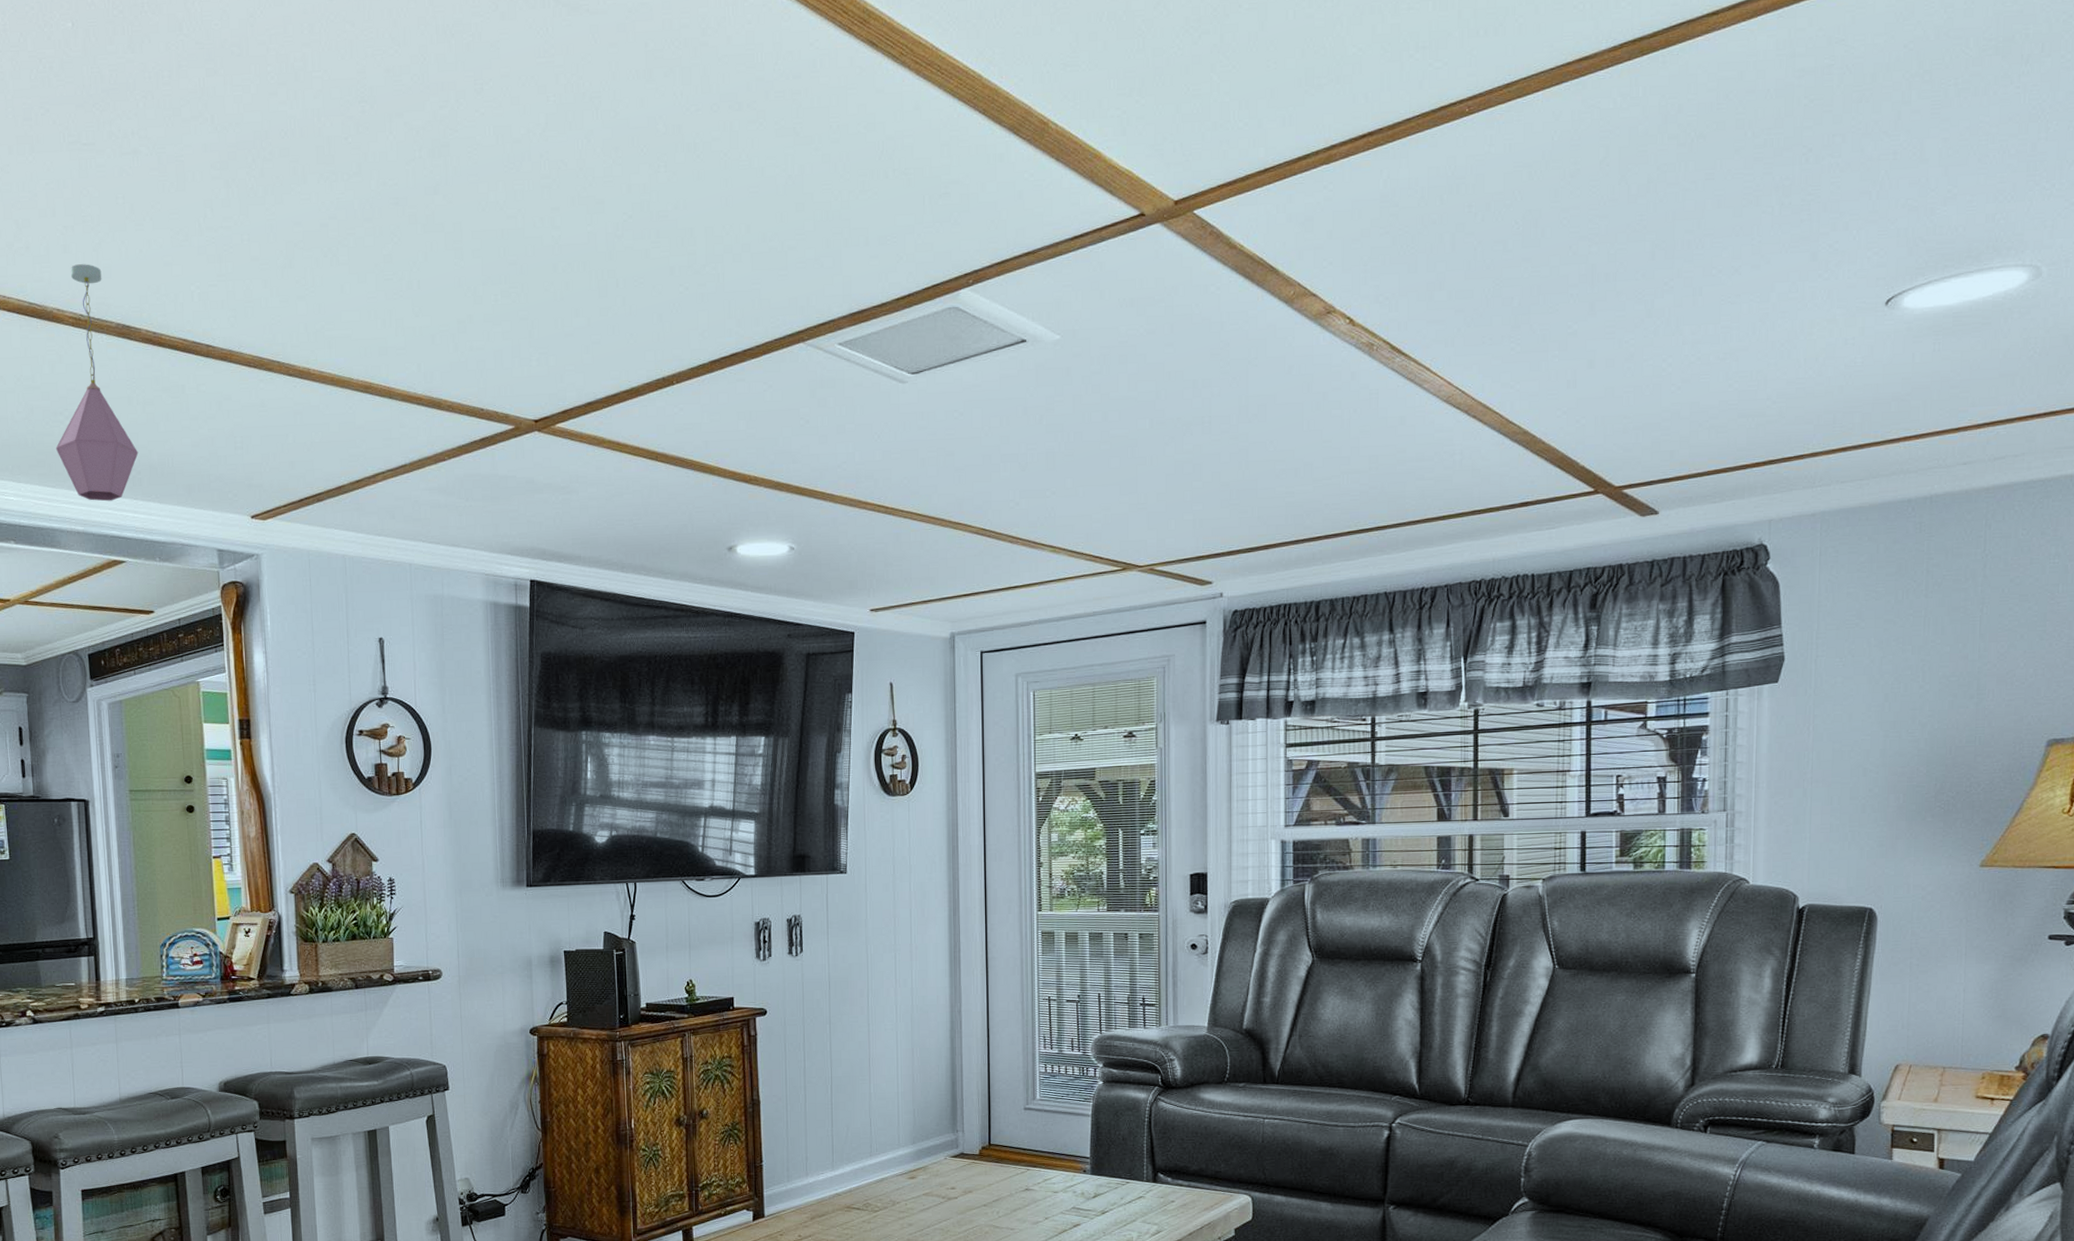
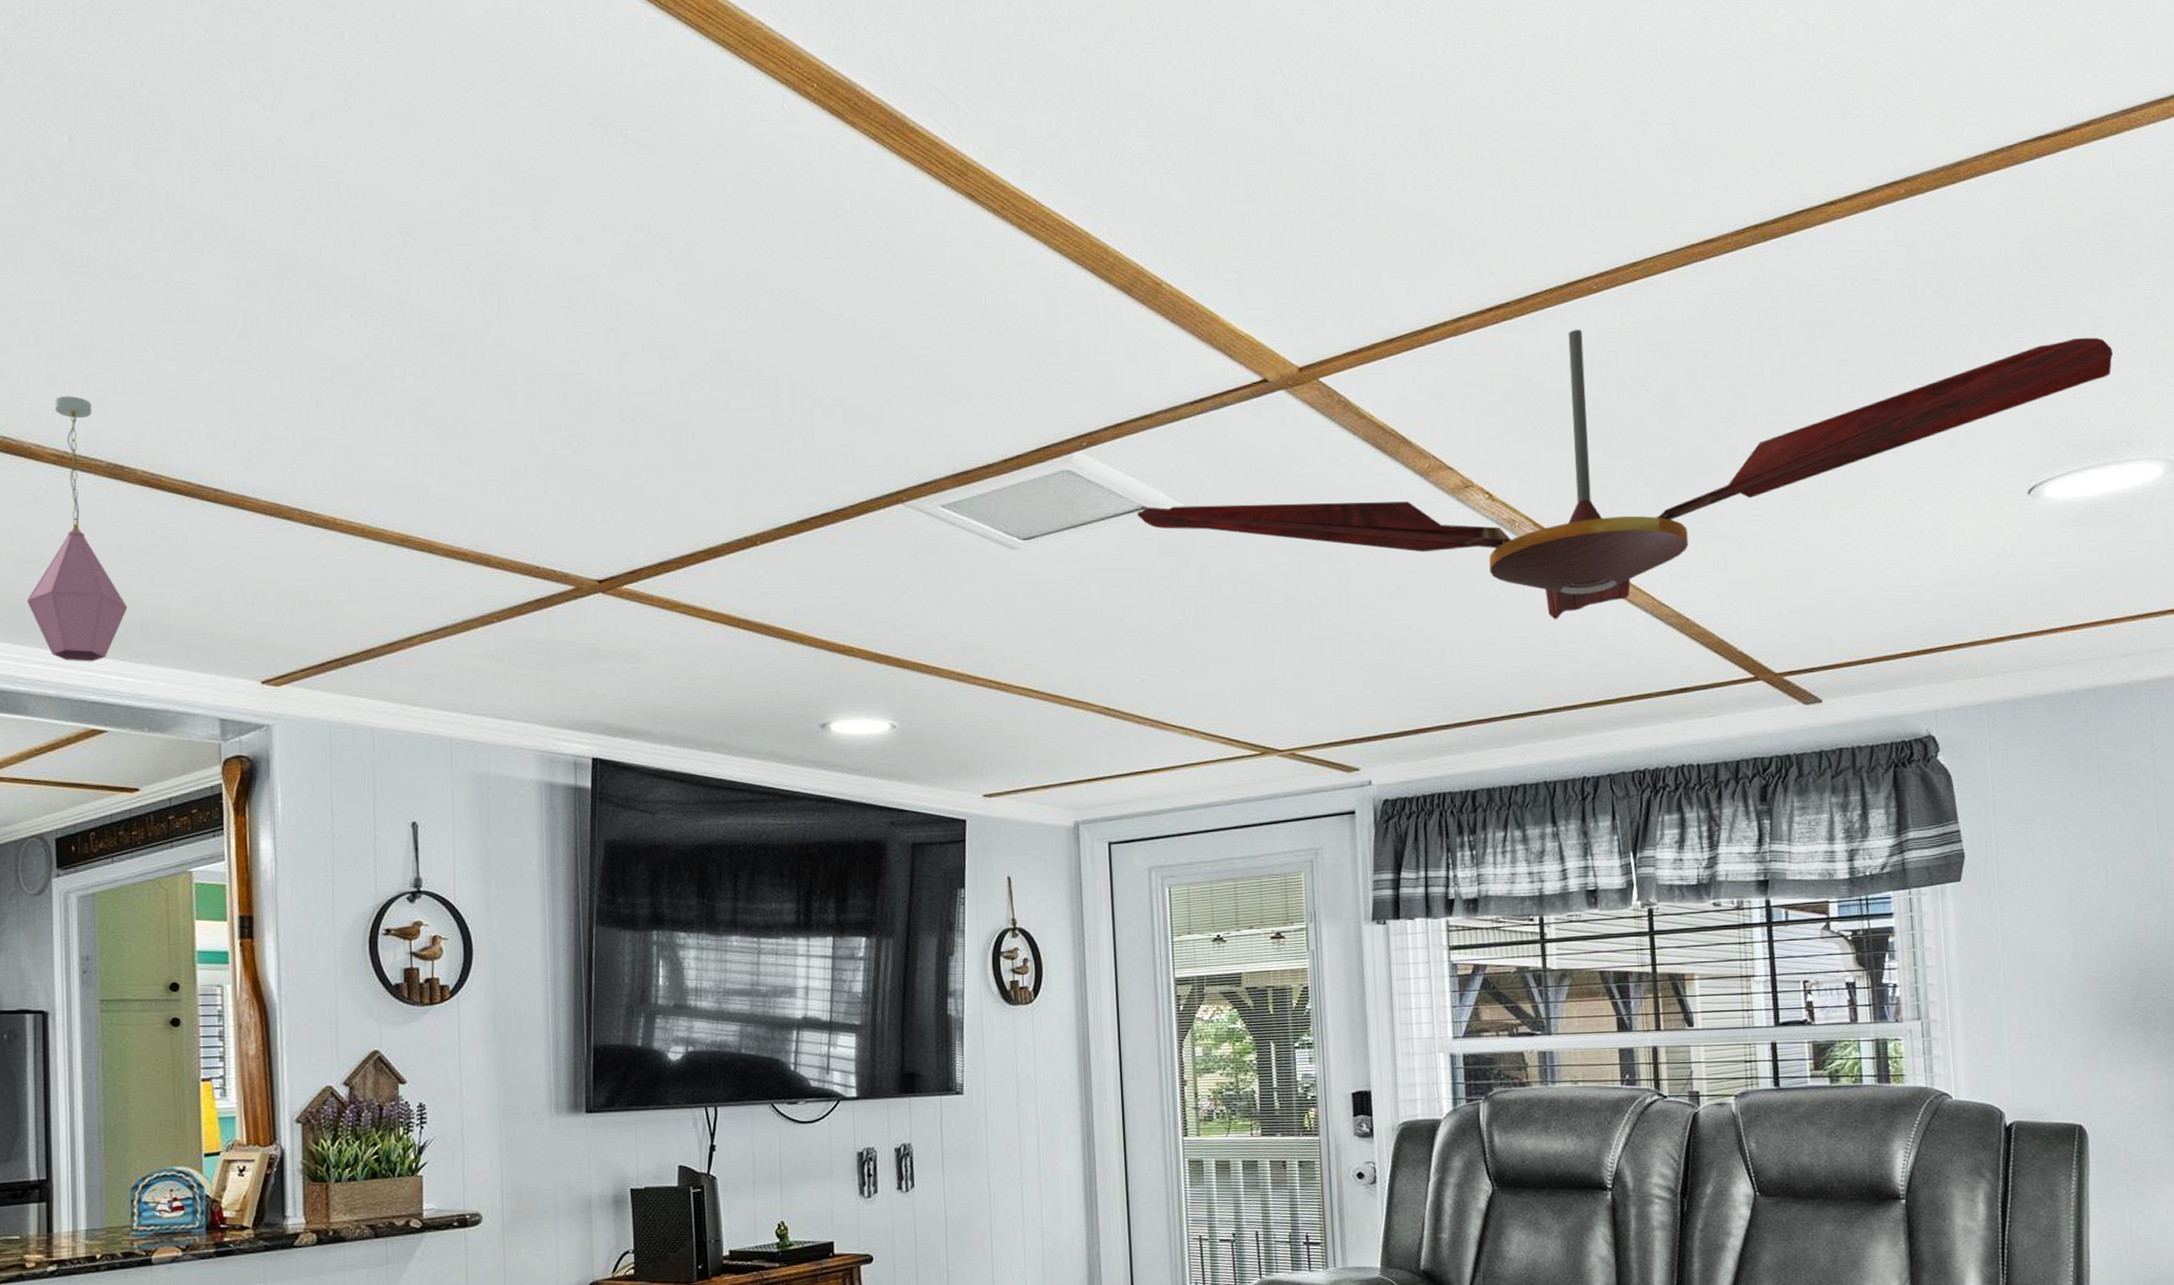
ceiling fan: none [1017,142,1990,439] -> present [1137,330,2114,620]

